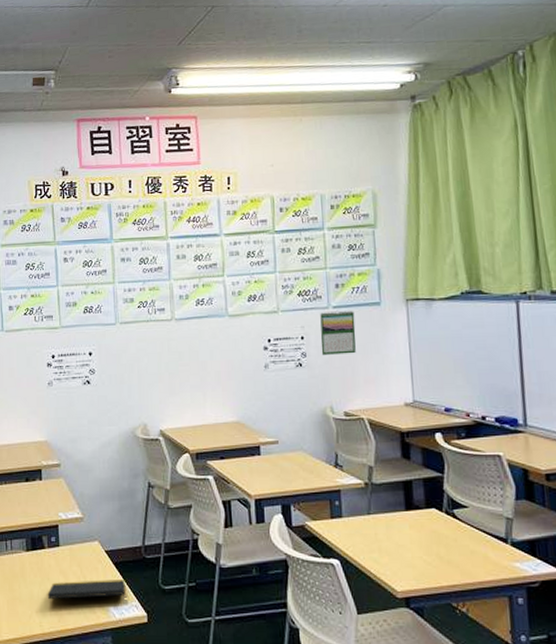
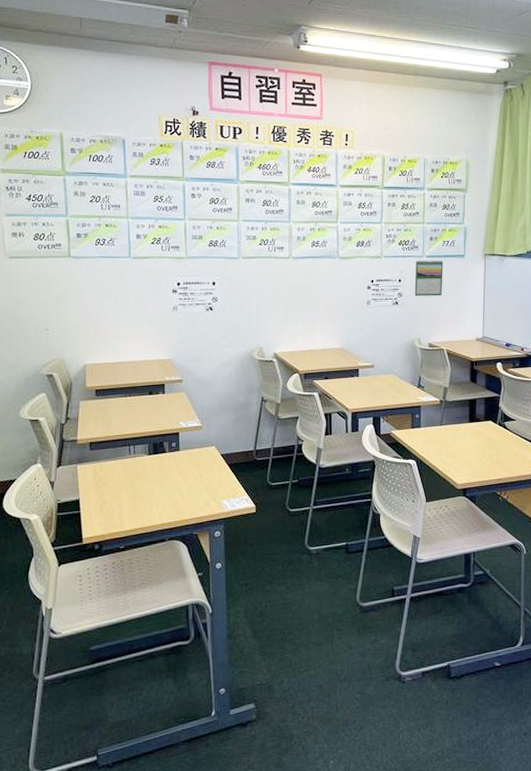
notepad: present [47,580,127,602] -> none [167,478,239,496]

